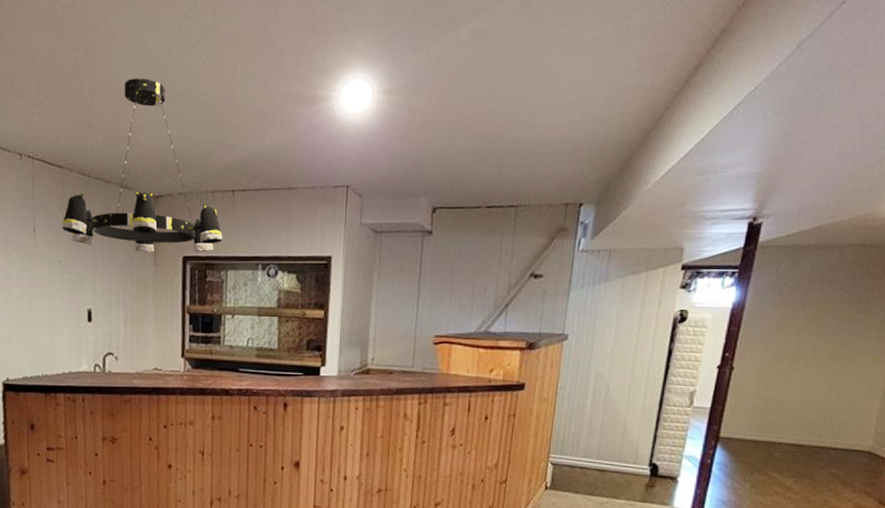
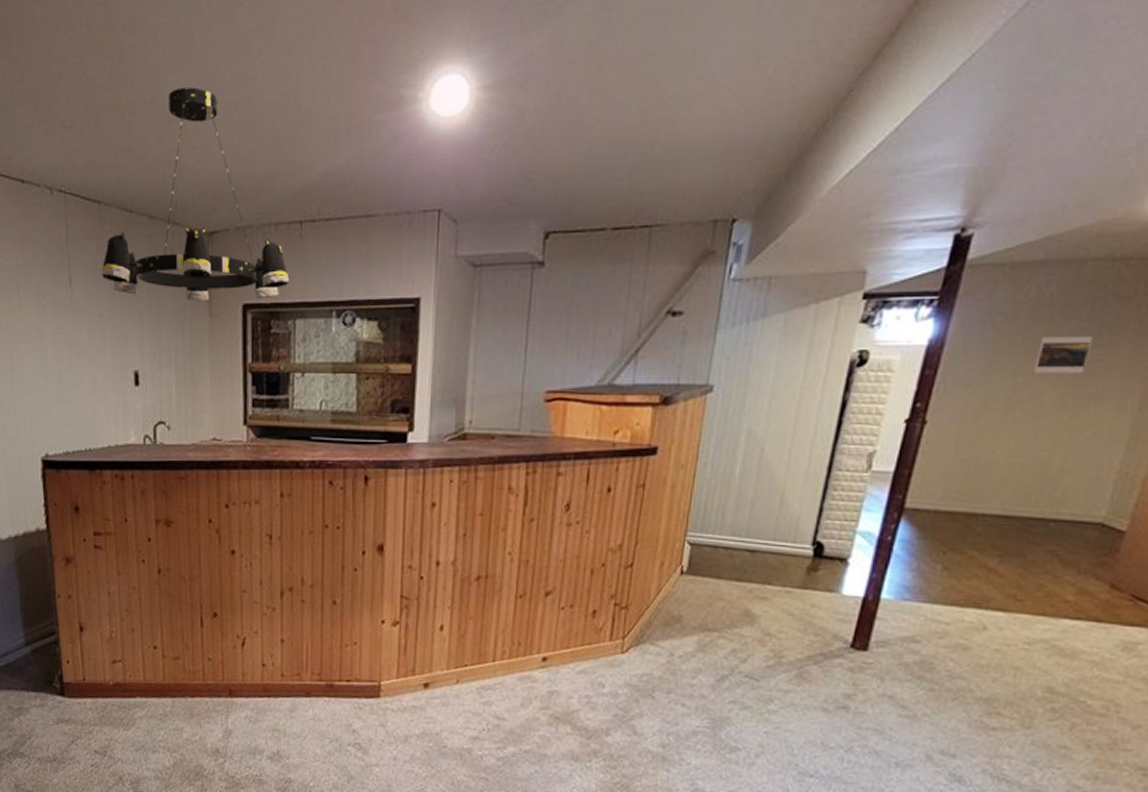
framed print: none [811,303,855,333] -> present [1032,335,1094,374]

